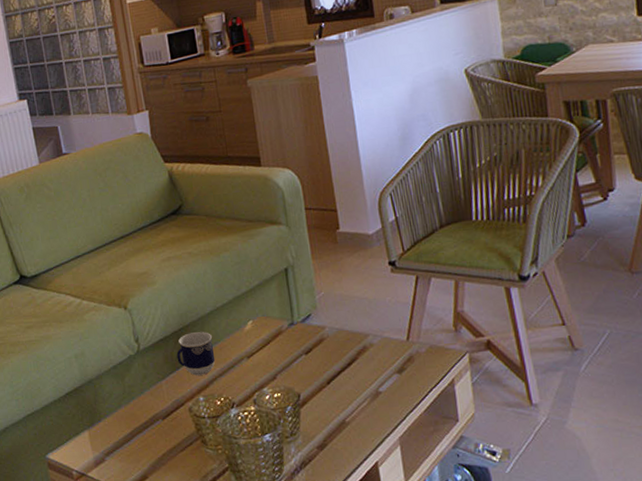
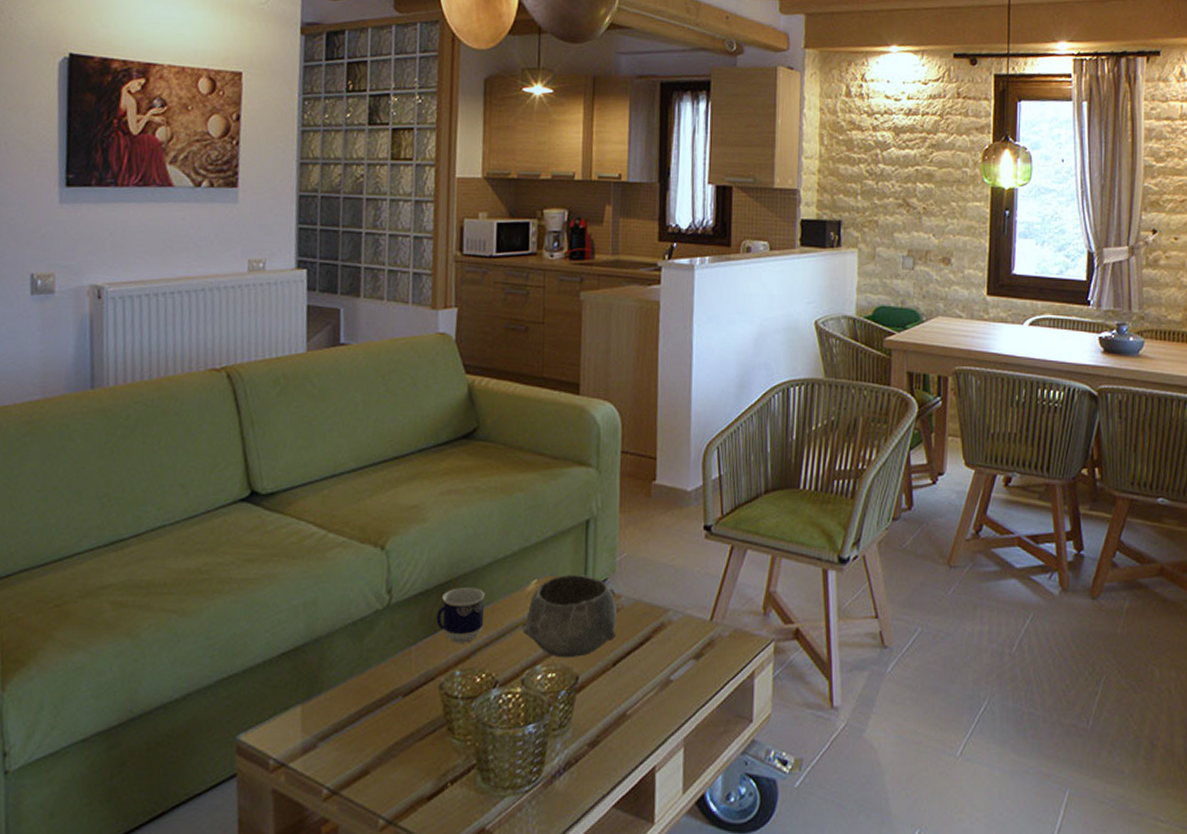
bowl: none [247,313,327,381] -> present [522,575,618,659]

